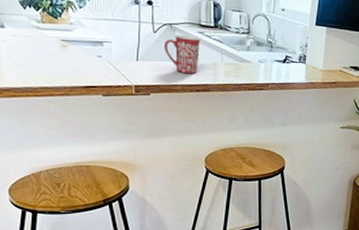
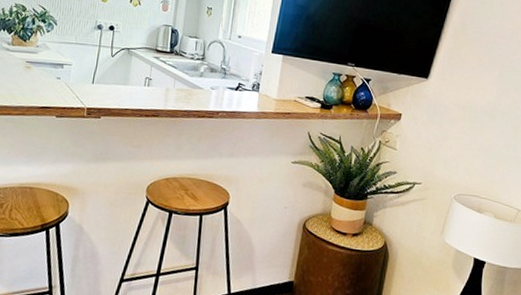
mug: present [163,34,201,74] -> none [119,58,156,99]

